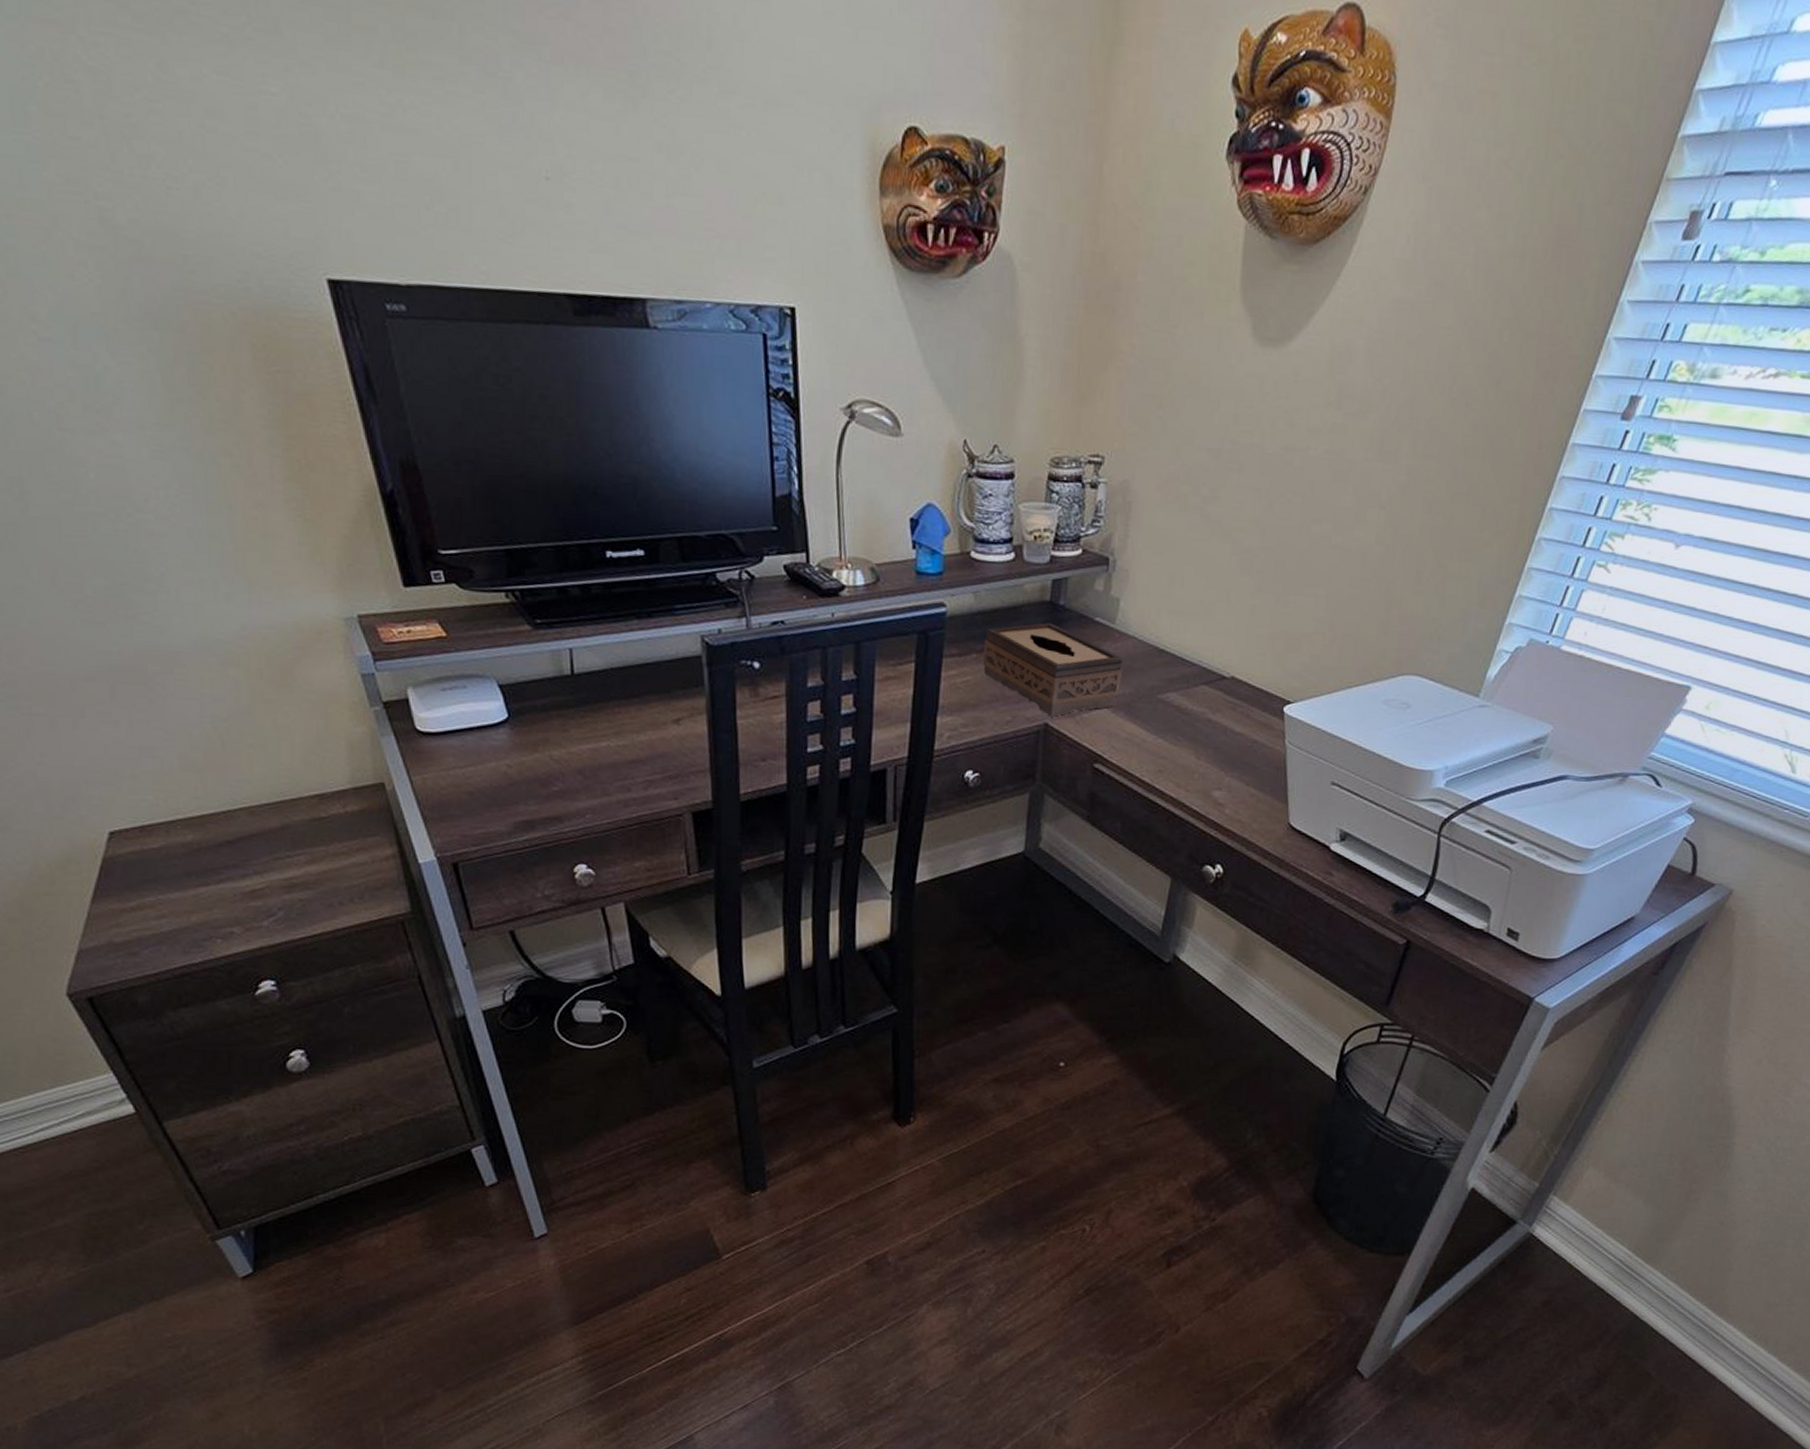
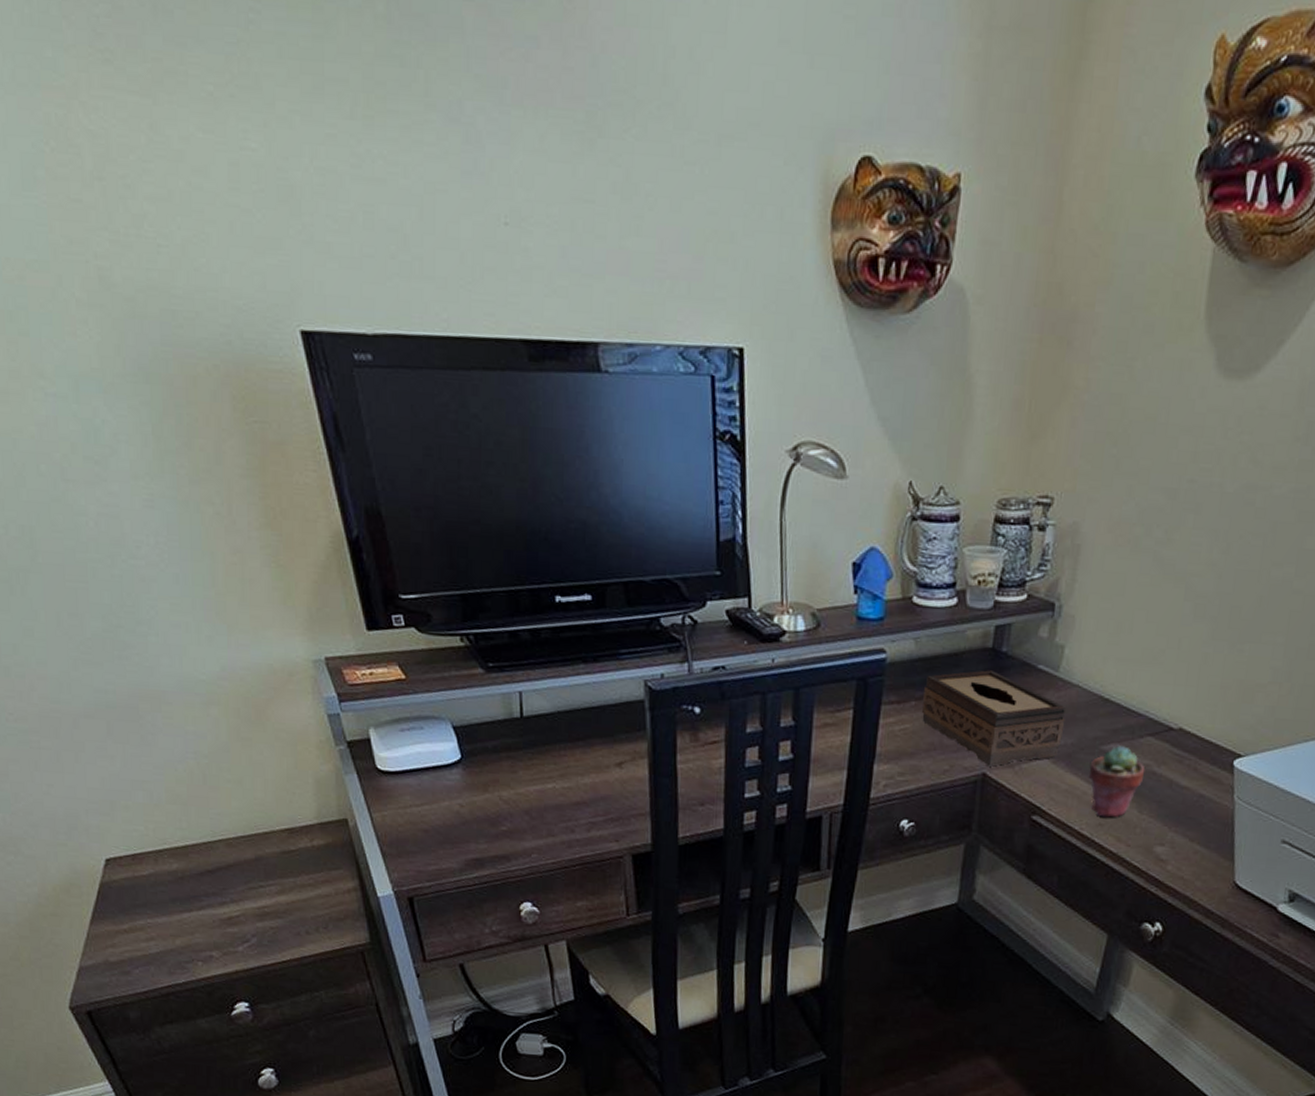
potted succulent: none [1147,694,1201,765] -> present [1088,746,1145,818]

